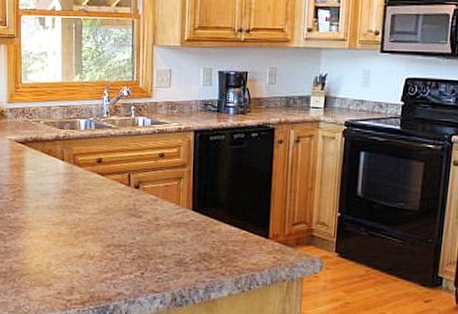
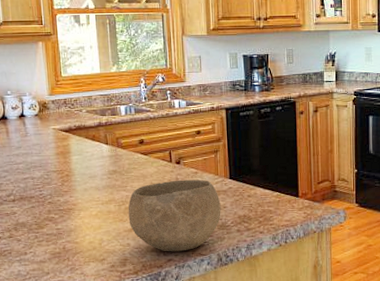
bowl: none [79,206,180,286] -> present [128,179,221,252]

